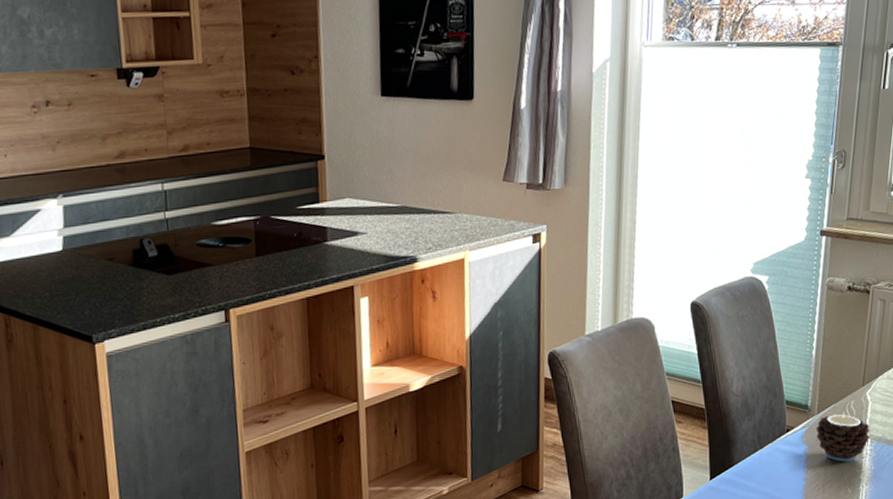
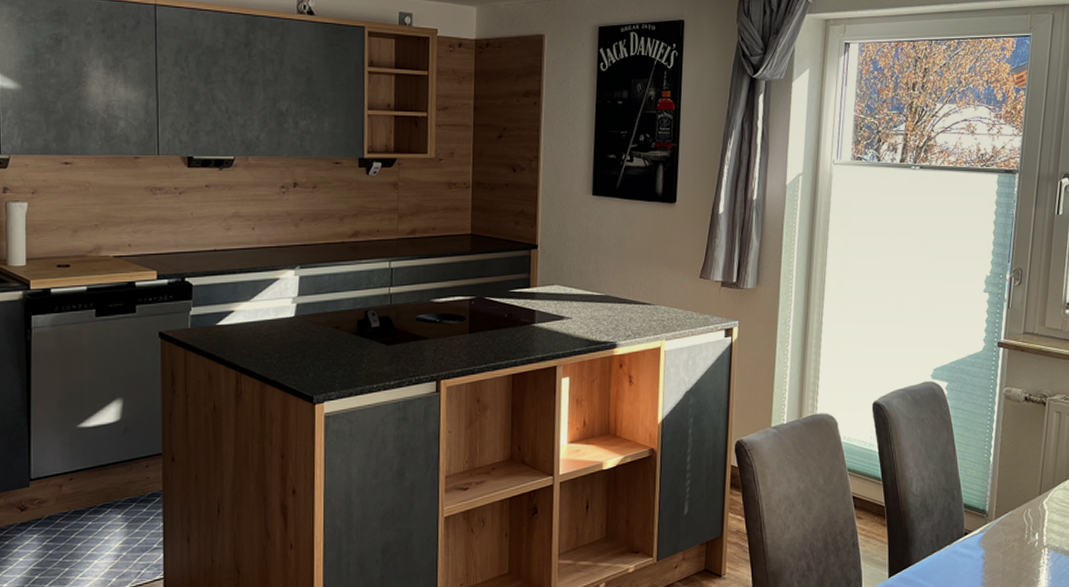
candle: present [816,411,870,462] -> none [994,519,1047,570]

